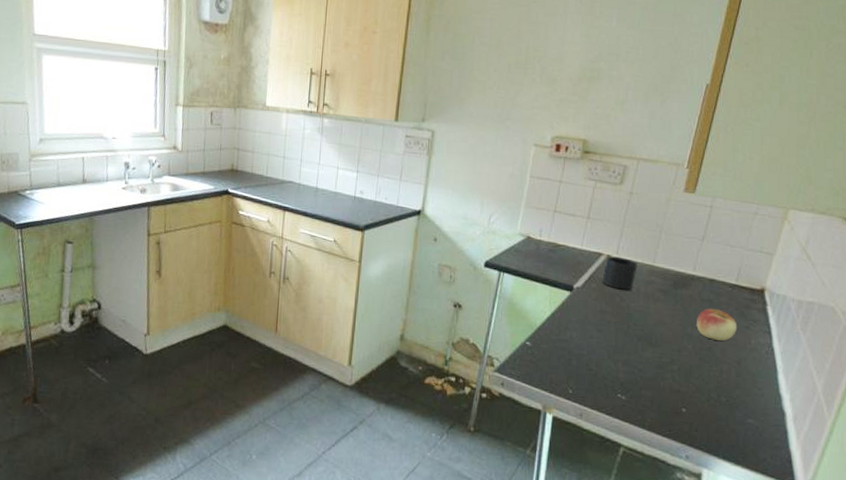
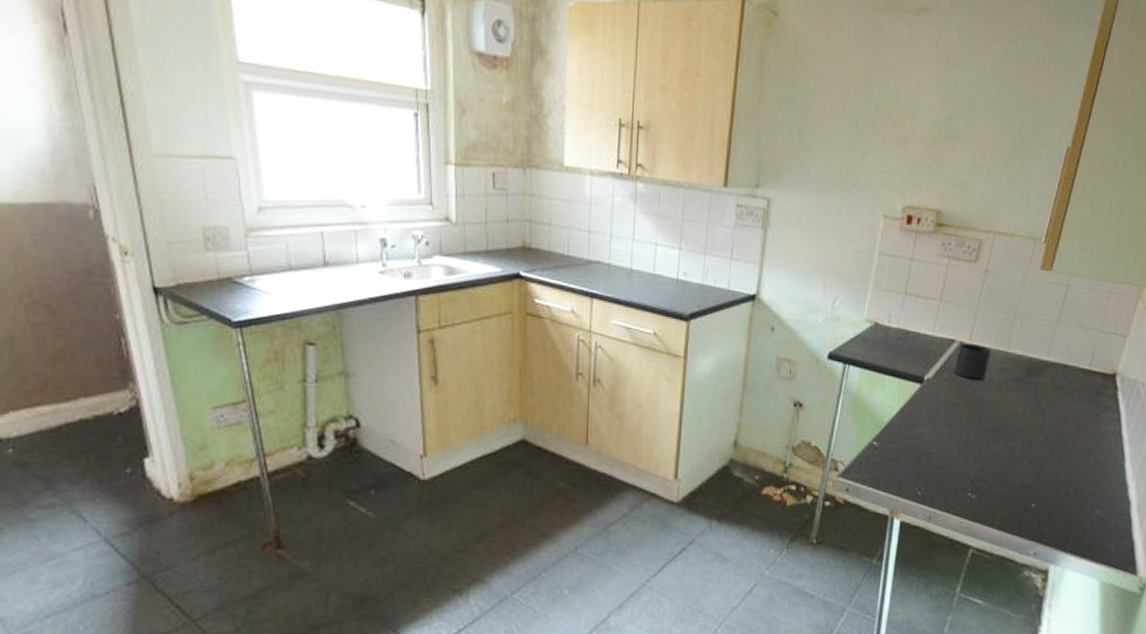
apple: present [697,309,738,341] -> none [1049,397,1089,430]

